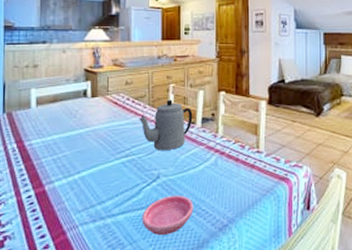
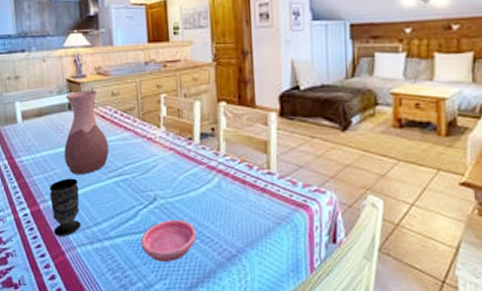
cup: none [56,160,86,216] -> present [49,178,82,236]
vase: none [75,79,118,156] -> present [64,90,109,174]
teapot: present [139,100,193,151] -> none [130,112,190,171]

